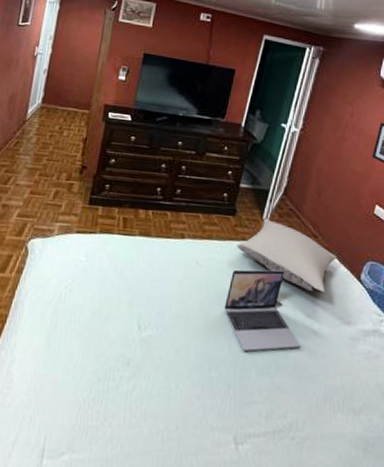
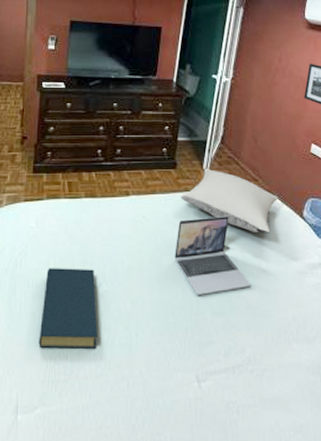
hardback book: none [73,306,141,396] -> present [38,268,97,349]

